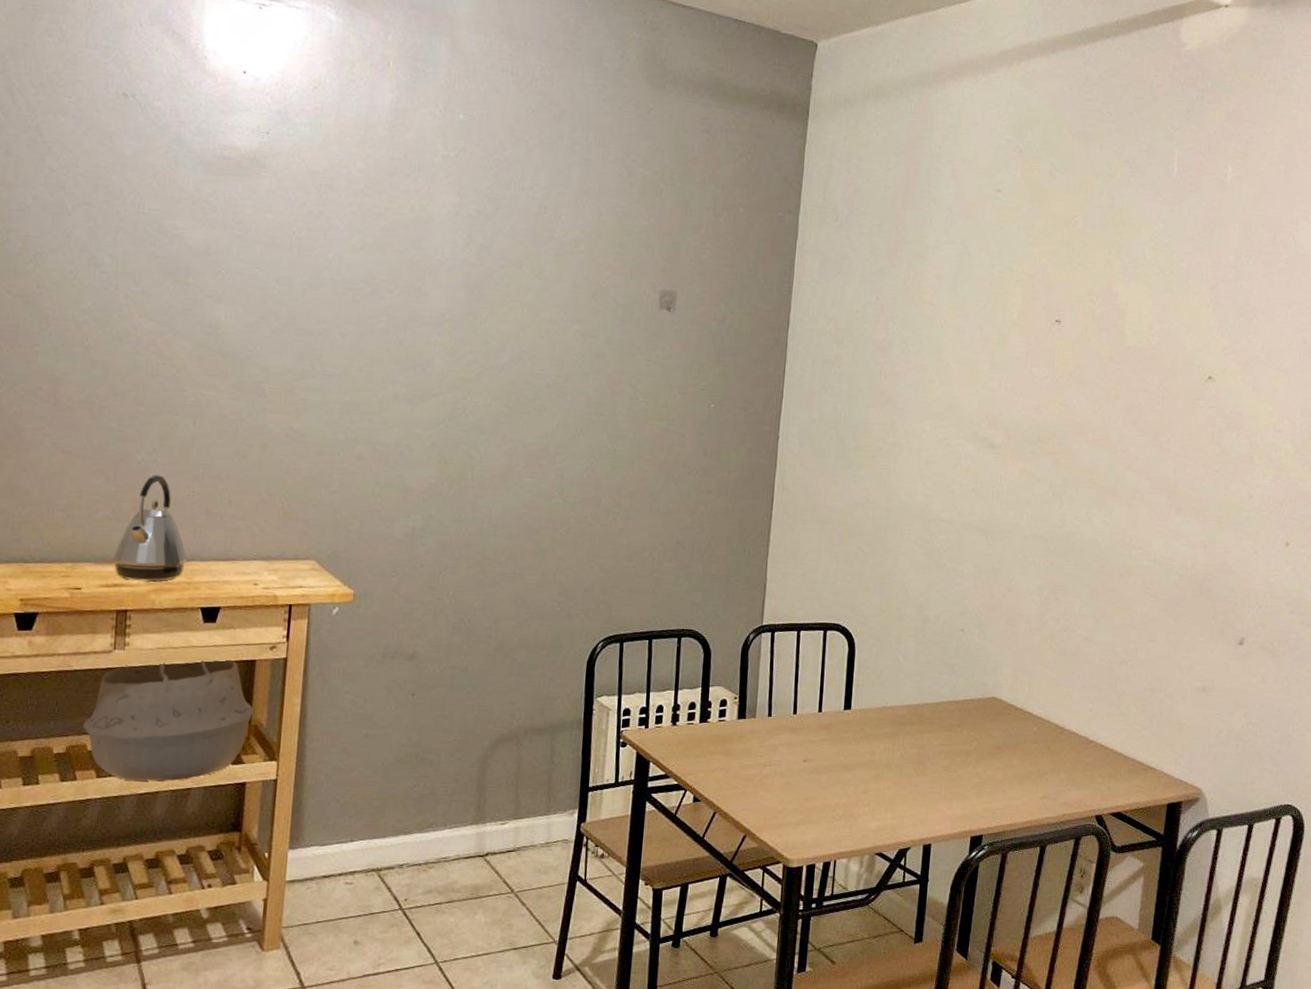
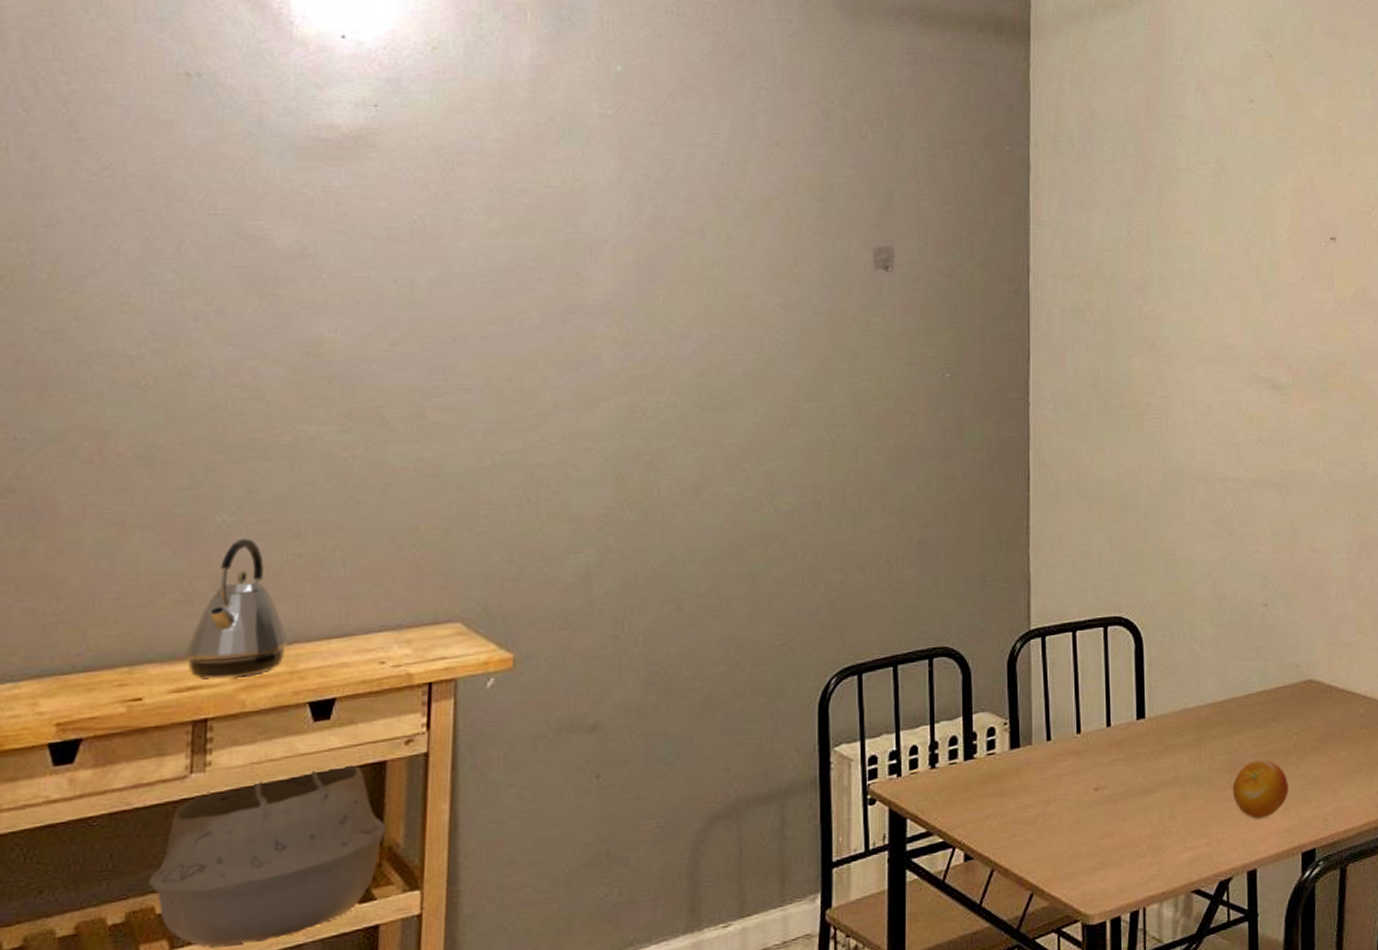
fruit: none [917,757,966,804] -> present [1232,760,1289,819]

